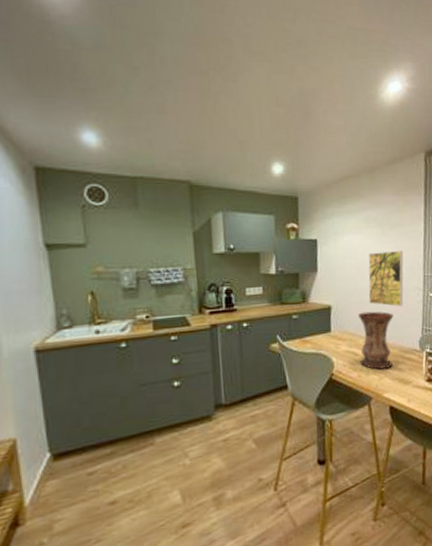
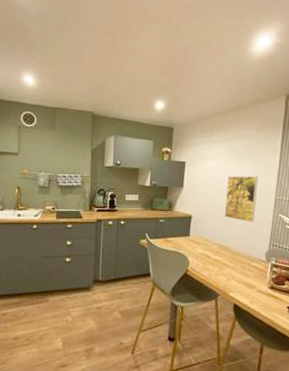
vase: present [357,311,394,370] -> none [212,223,245,272]

